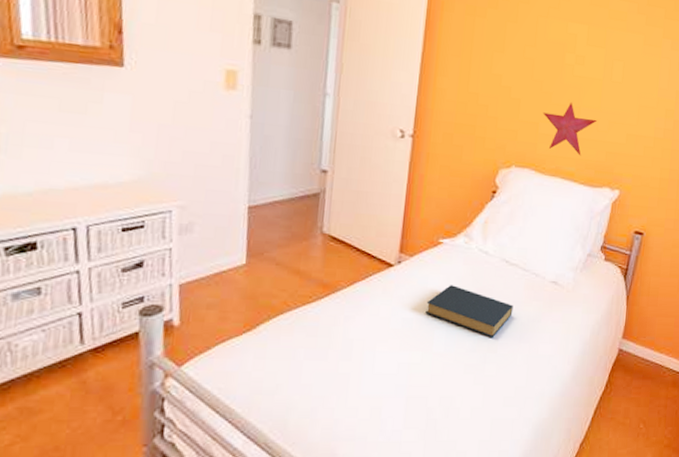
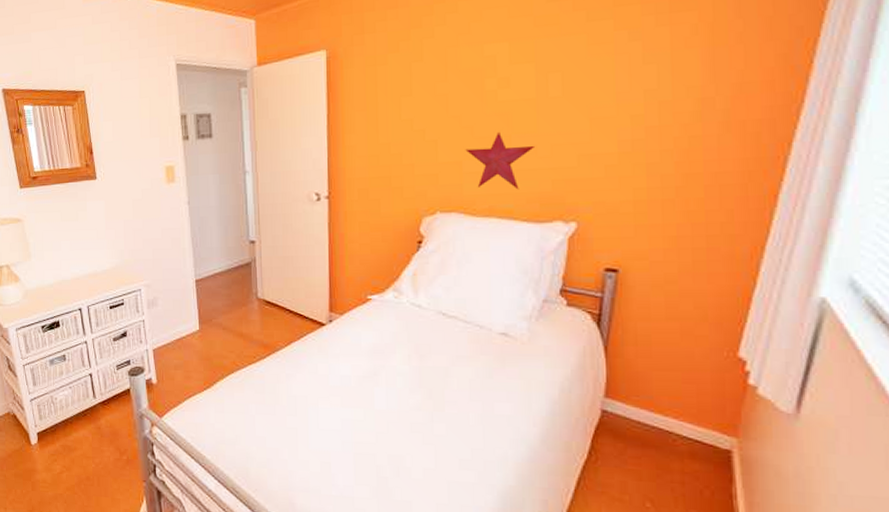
hardback book: present [425,285,513,338] -> none [362,341,458,396]

